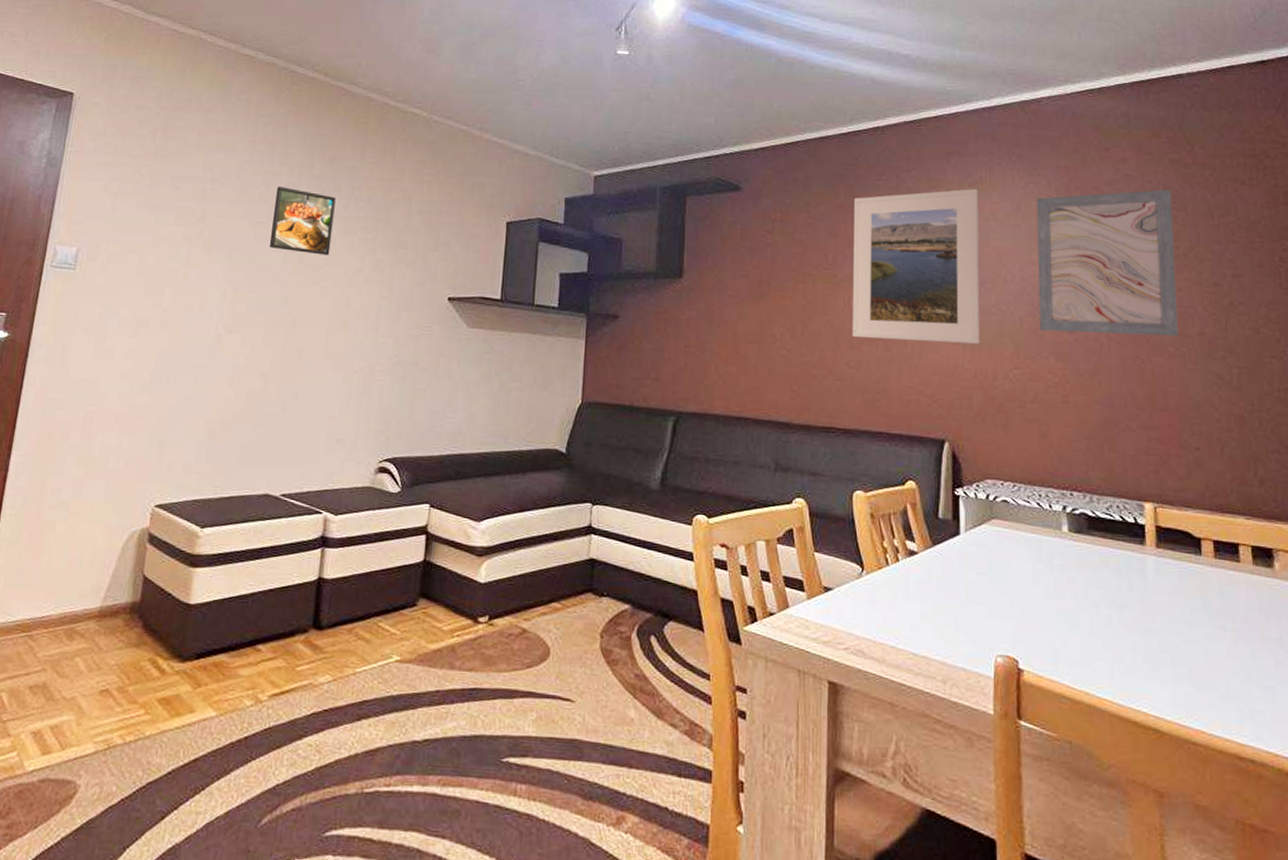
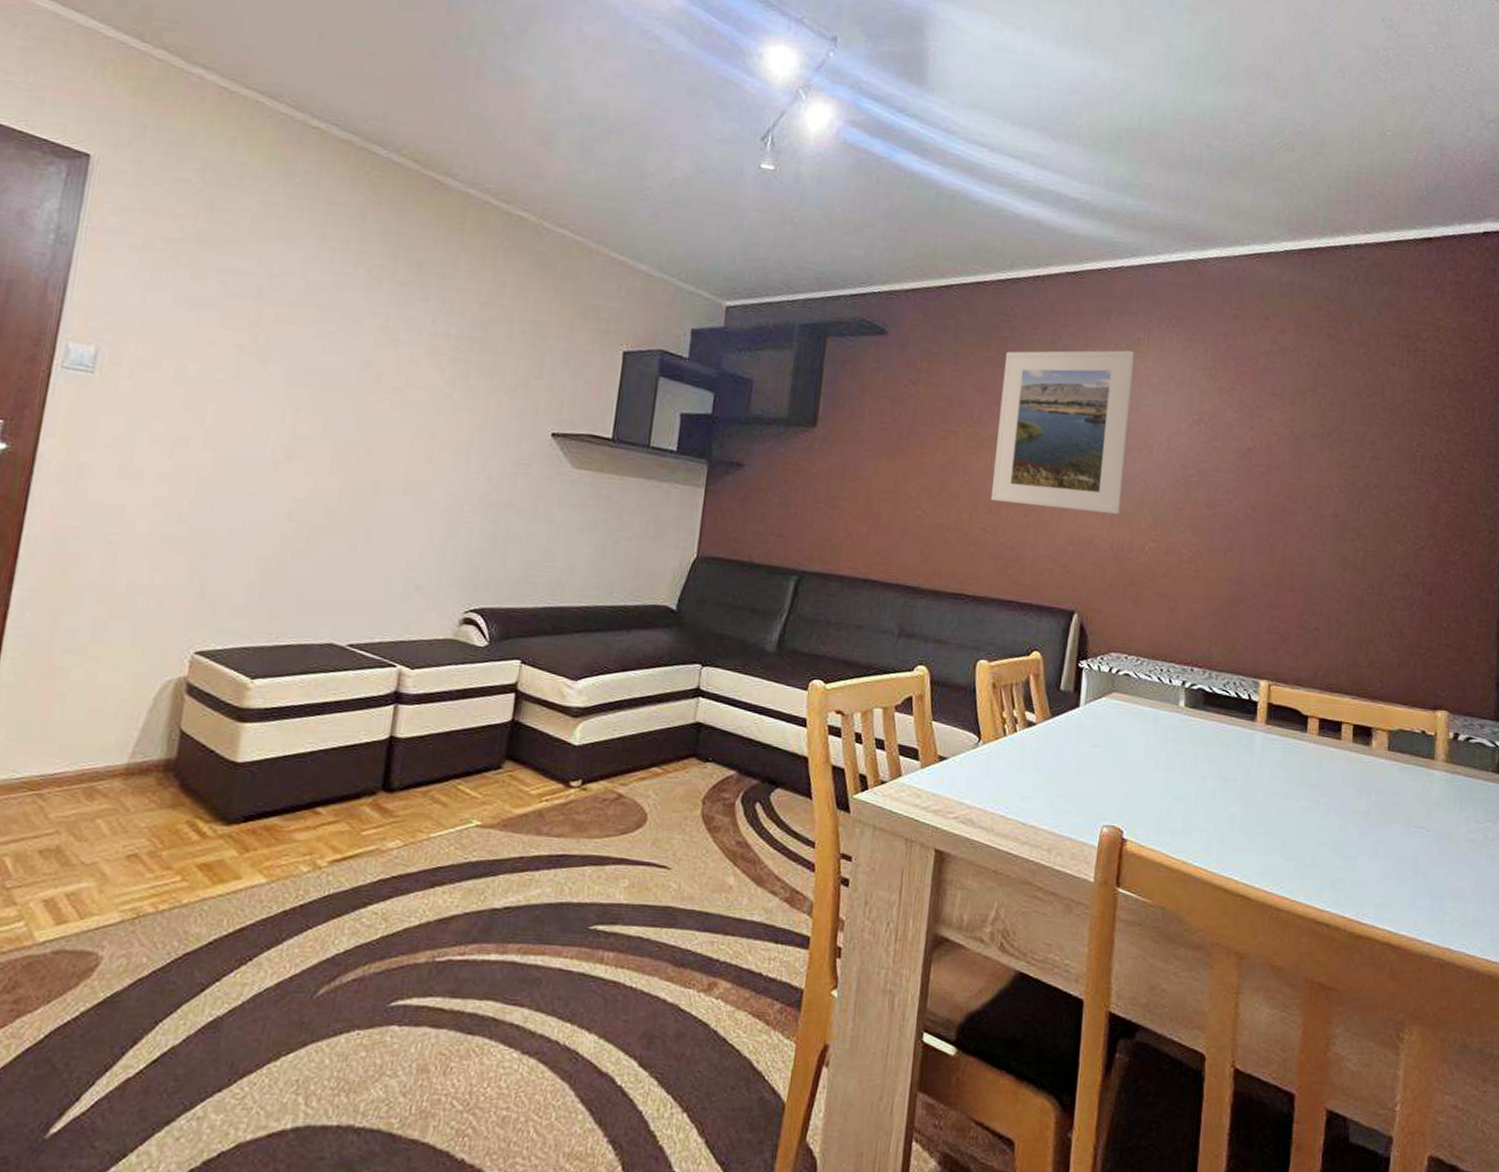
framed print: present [269,186,336,256] -> none [339,290,423,376]
wall art: present [1036,189,1178,337] -> none [1179,364,1324,517]

